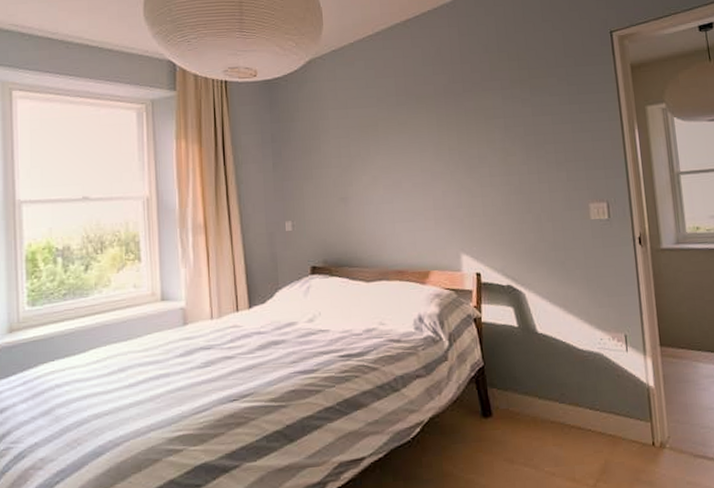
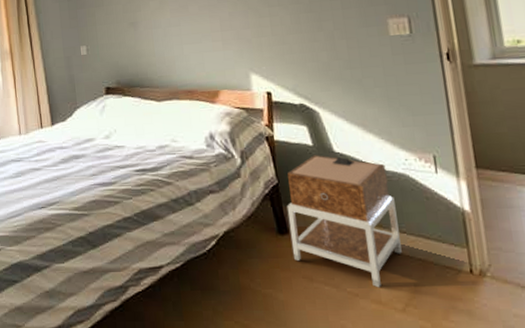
nightstand: none [491,336,595,466] -> present [286,155,402,288]

